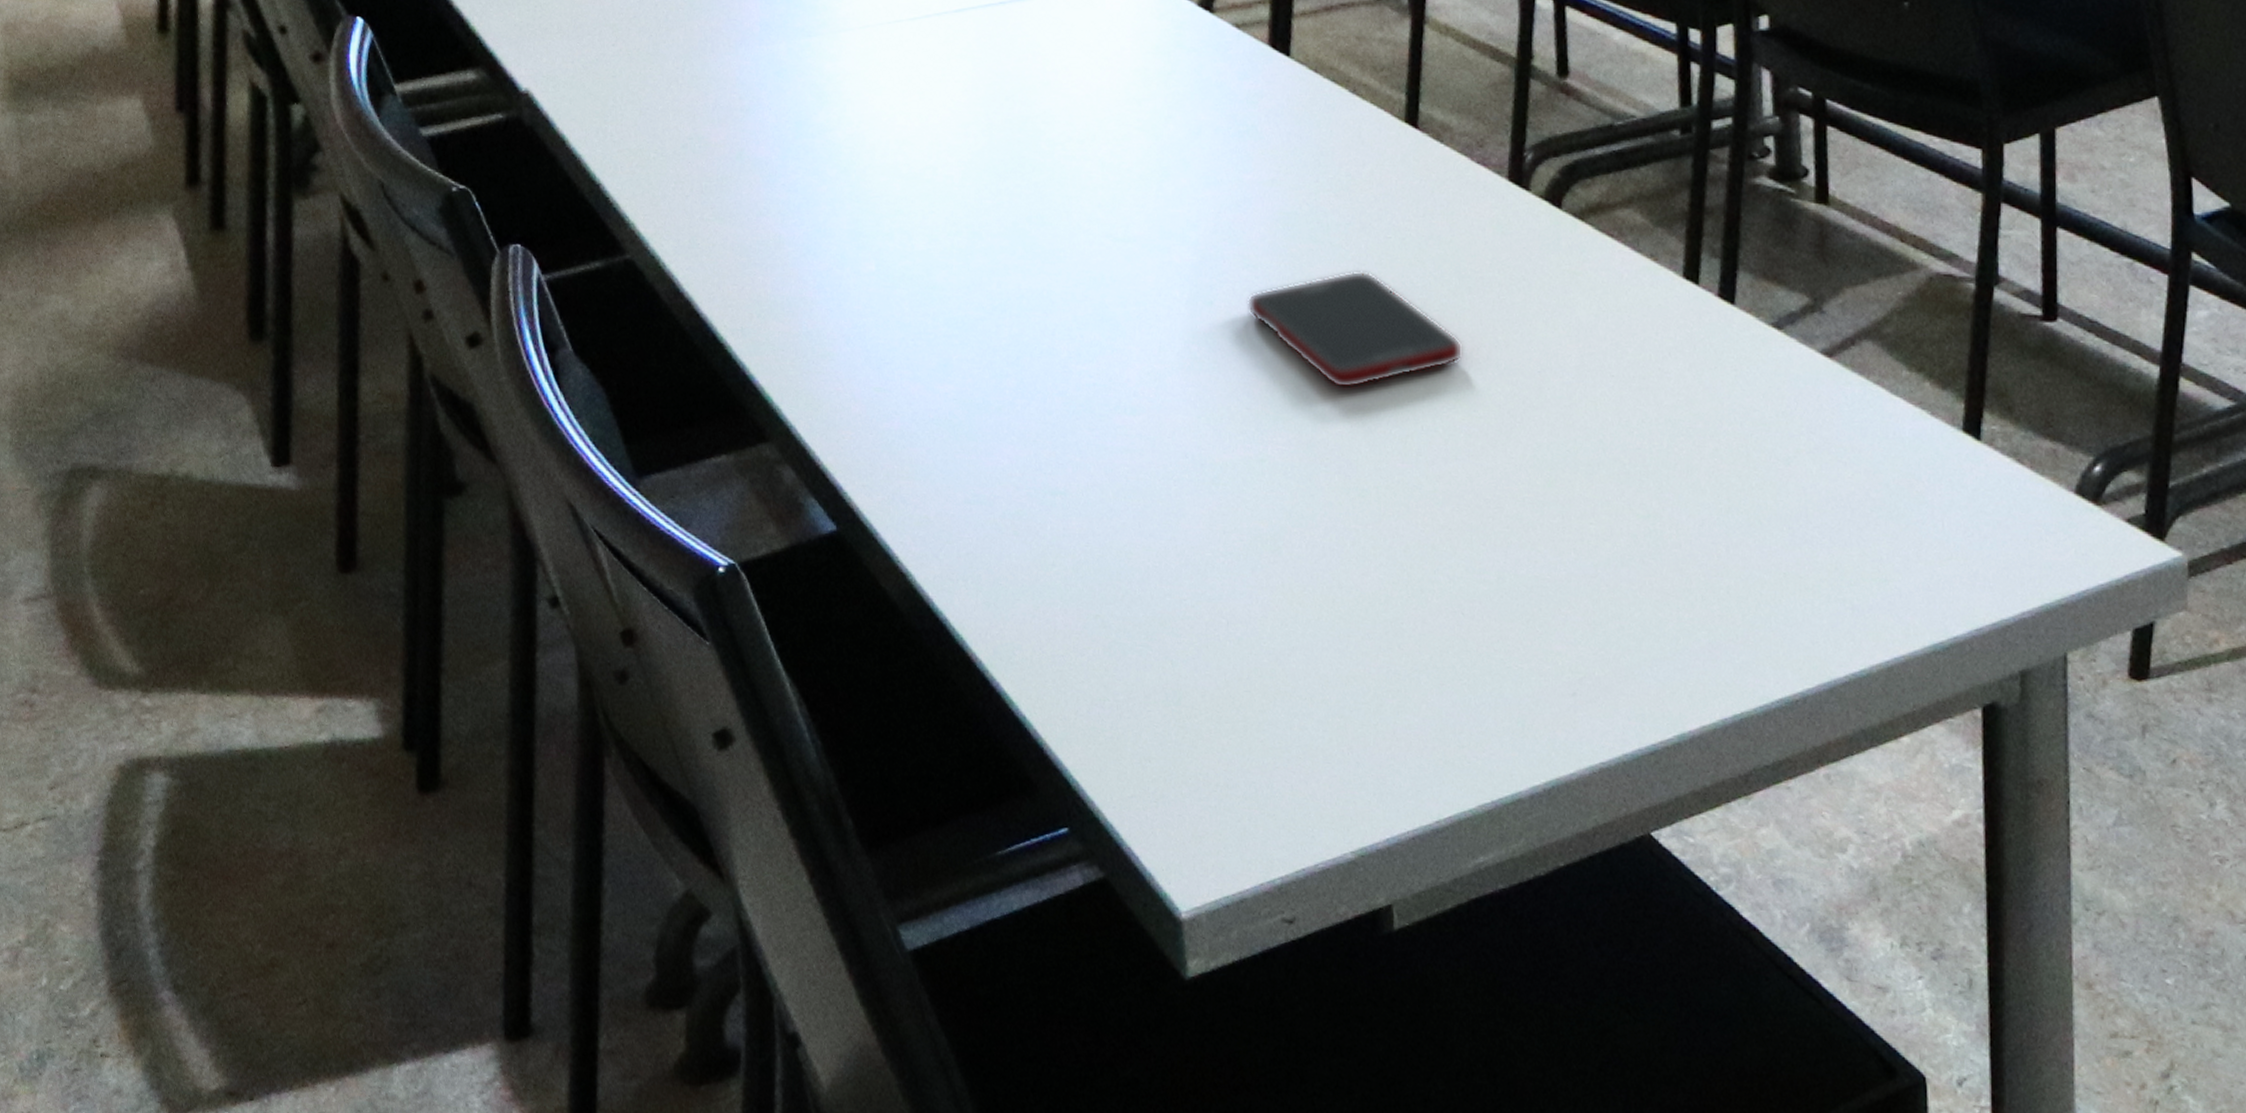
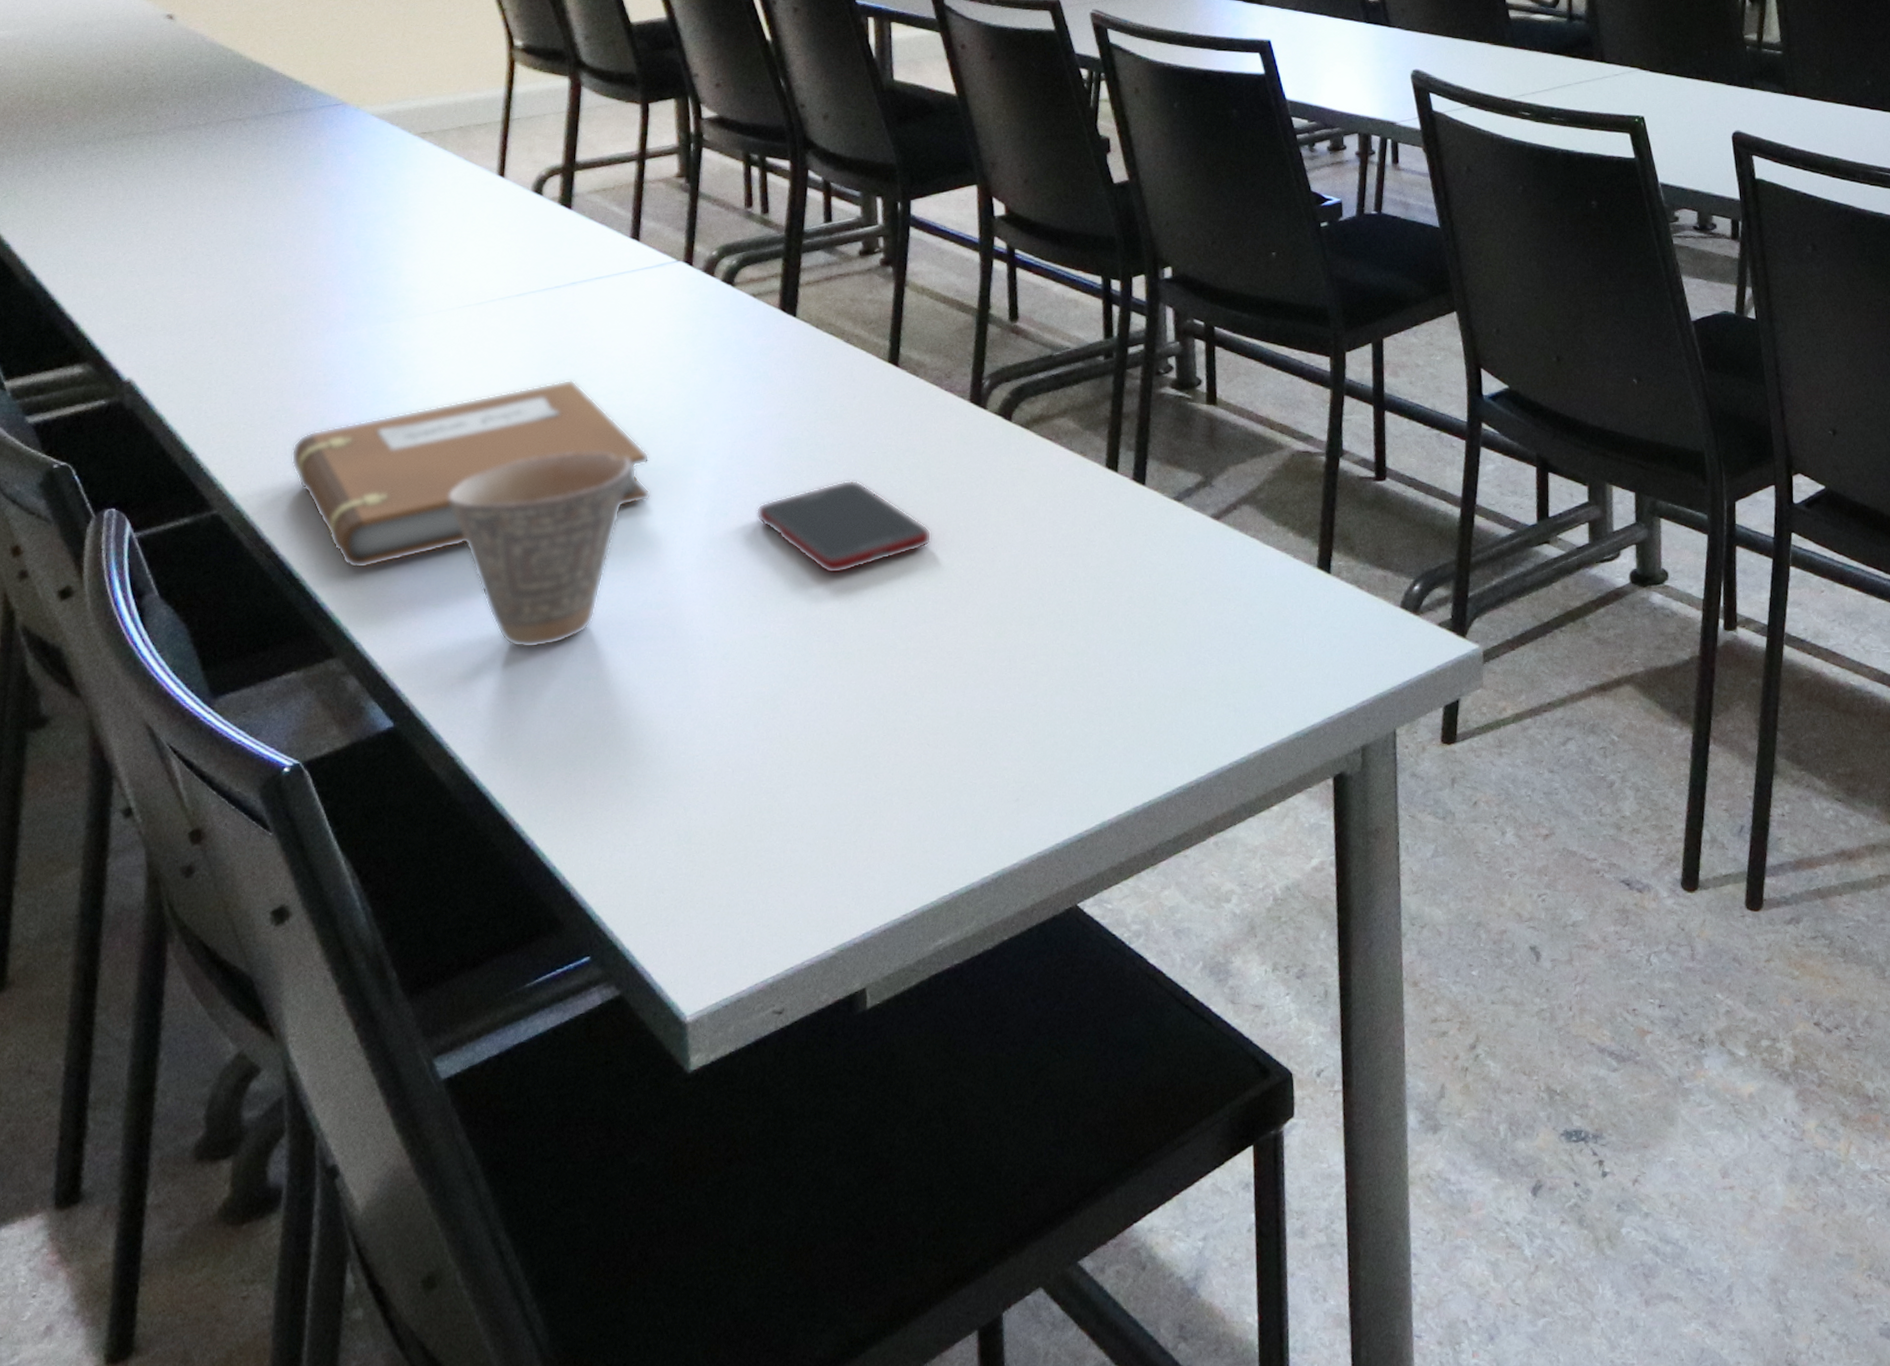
notebook: none [708,120,1120,338] -> present [291,379,651,569]
cup: none [887,213,1096,451] -> present [449,452,631,649]

